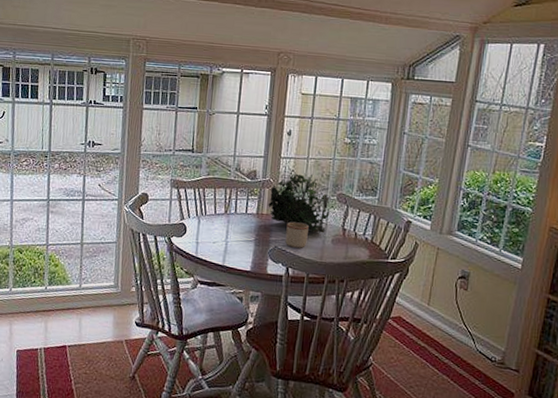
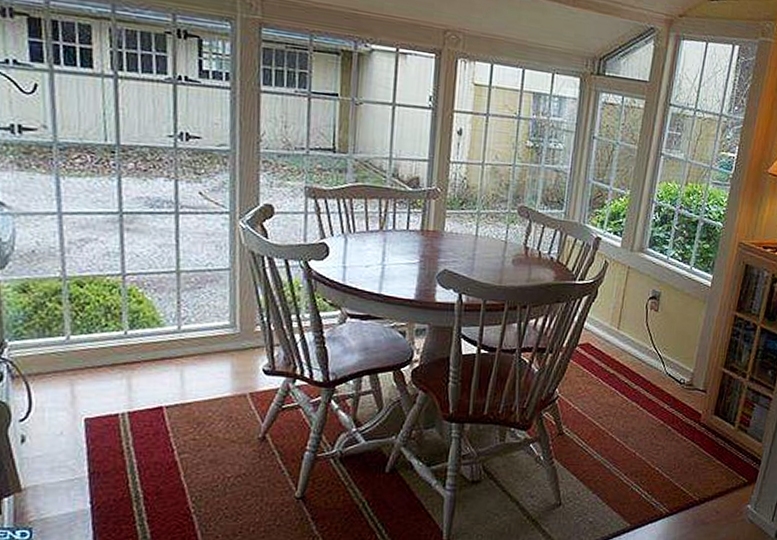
plant: present [268,173,330,235] -> none [435,181,510,255]
mug: present [285,222,309,248] -> none [457,239,485,271]

